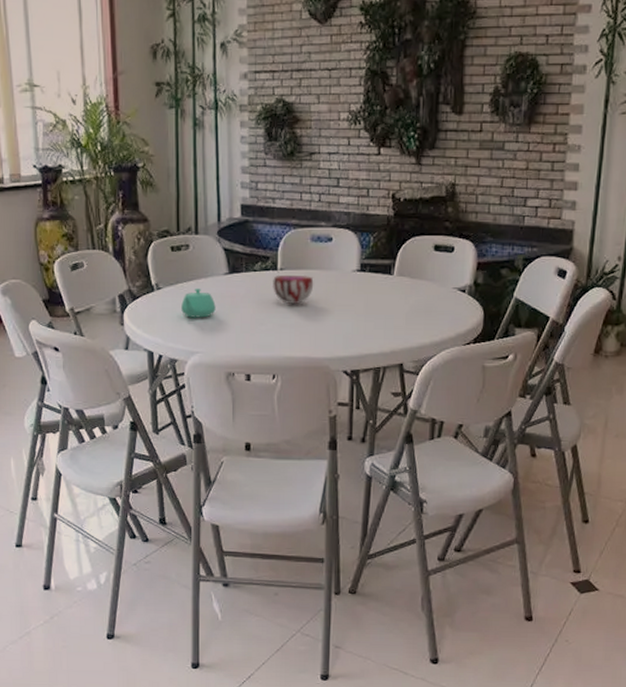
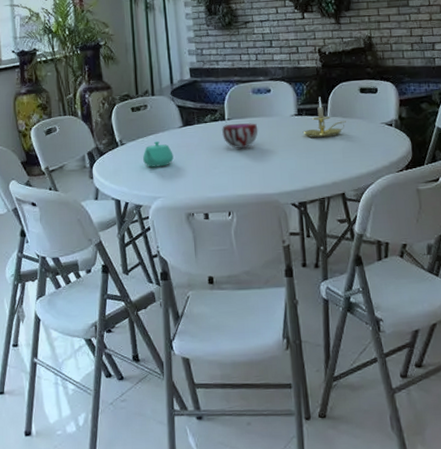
candle holder: none [364,251,414,300] -> present [303,96,346,138]

